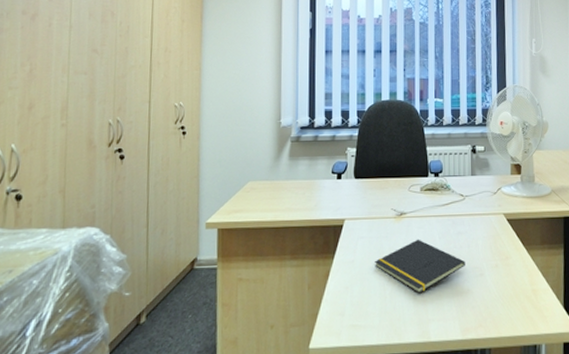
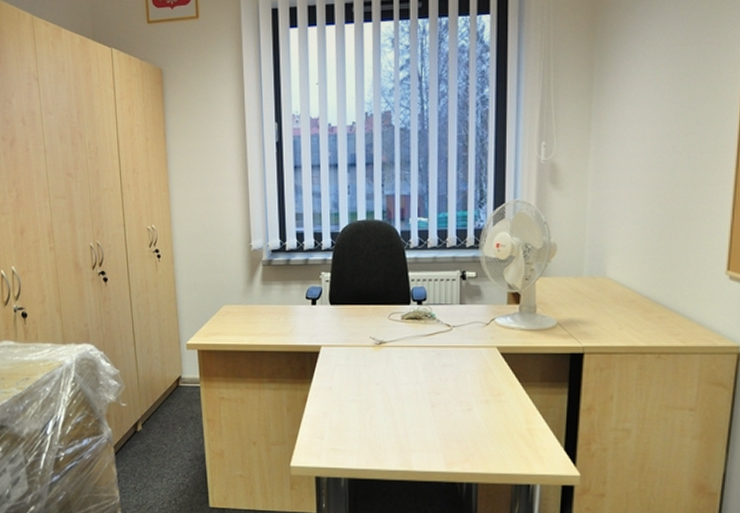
notepad: present [375,239,465,294] -> none [353,369,451,424]

